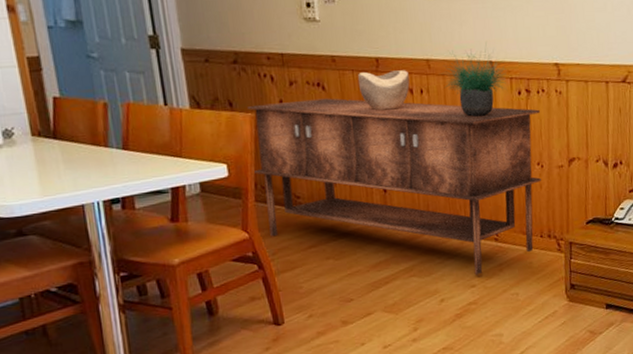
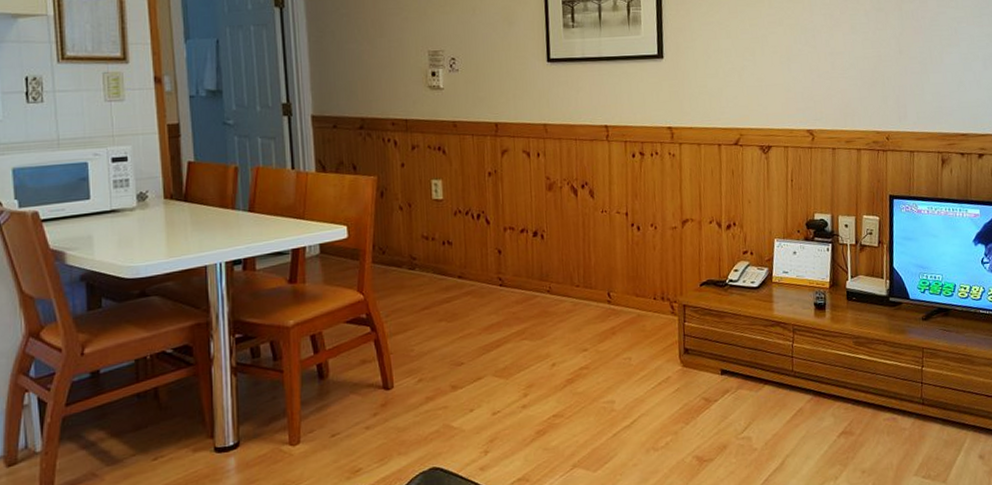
sideboard: present [247,98,541,275] -> none [370,161,655,339]
decorative bowl: present [358,70,410,111] -> none [477,134,527,173]
potted plant: present [439,42,507,117] -> none [556,107,621,179]

